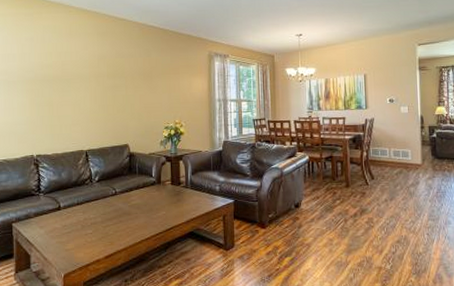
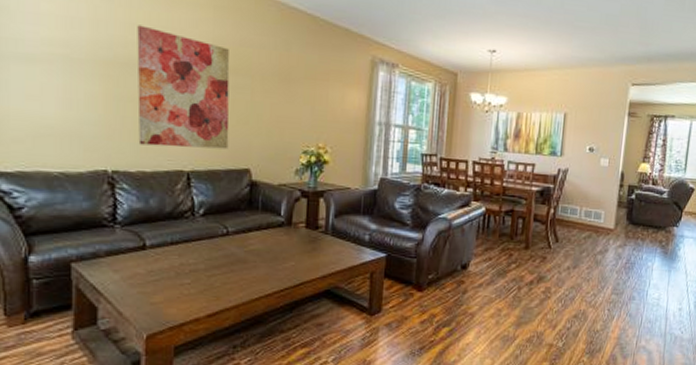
wall art: none [49,53,113,135] -> present [137,25,230,150]

